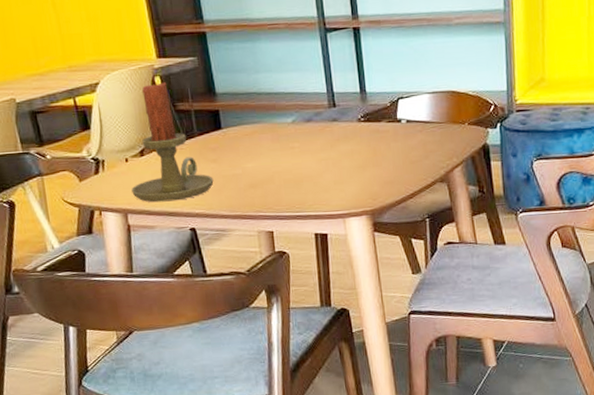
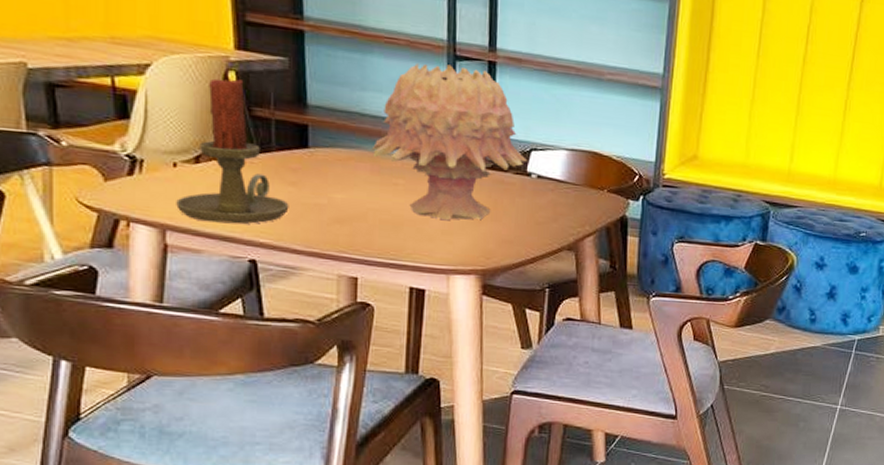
decorative vase: none [269,37,397,172] -> present [371,62,528,221]

